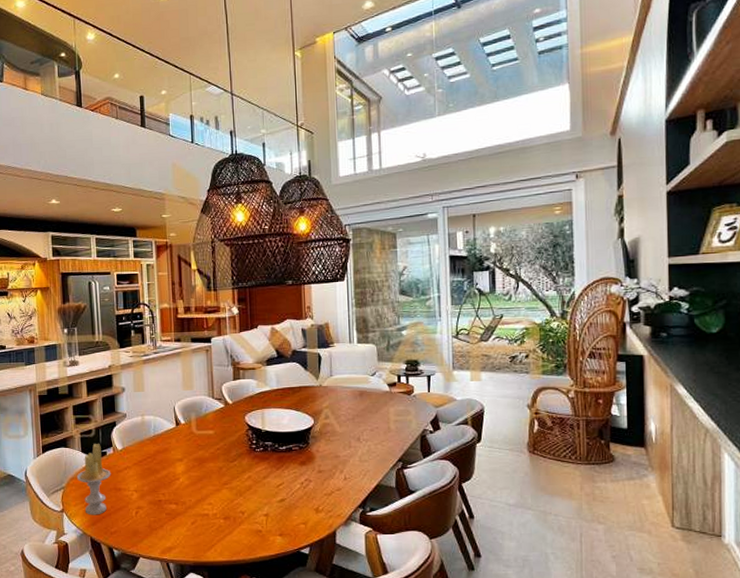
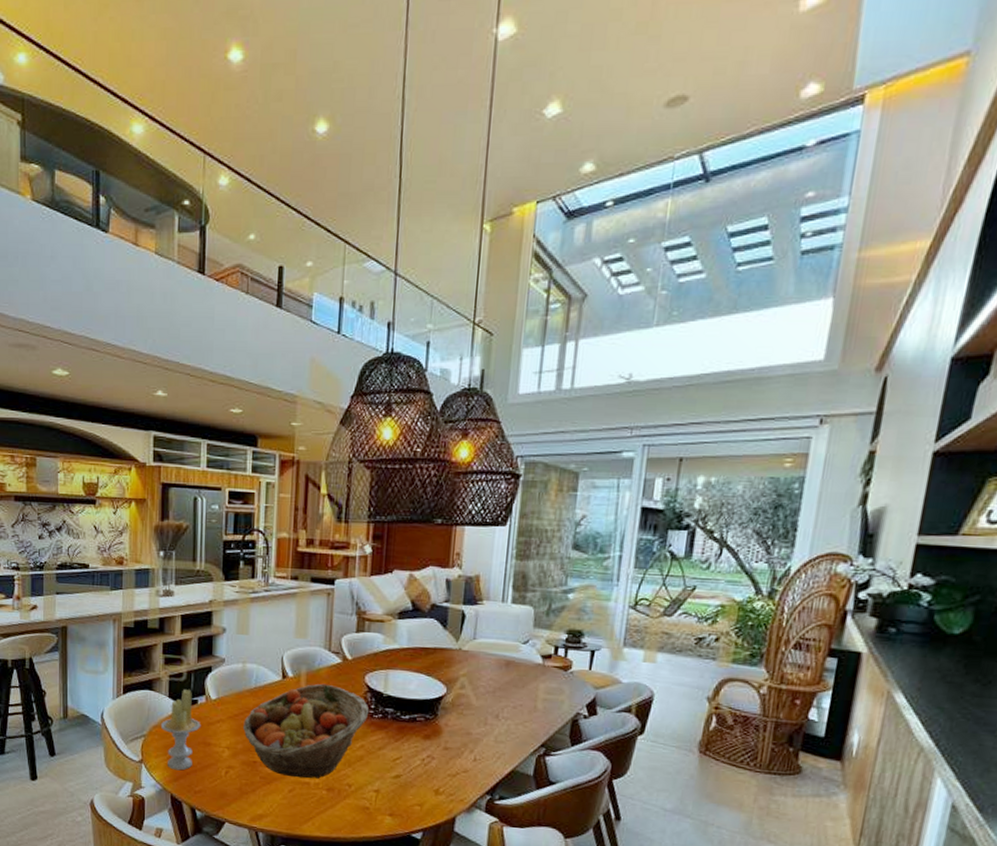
fruit basket: none [147,426,252,511] -> present [243,683,369,779]

